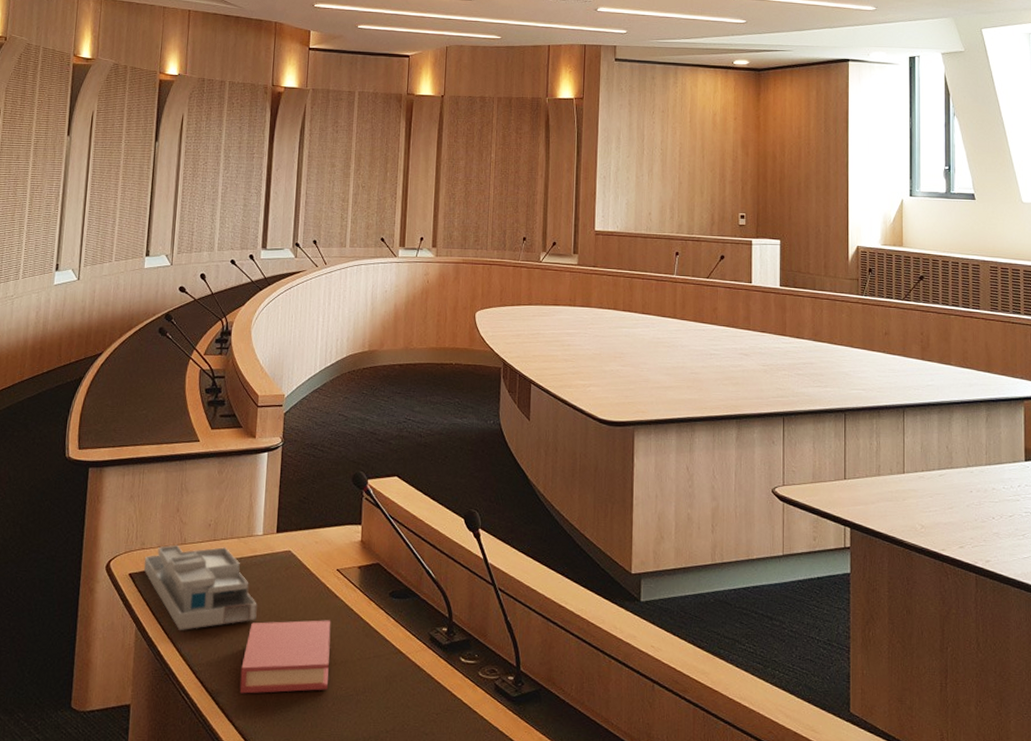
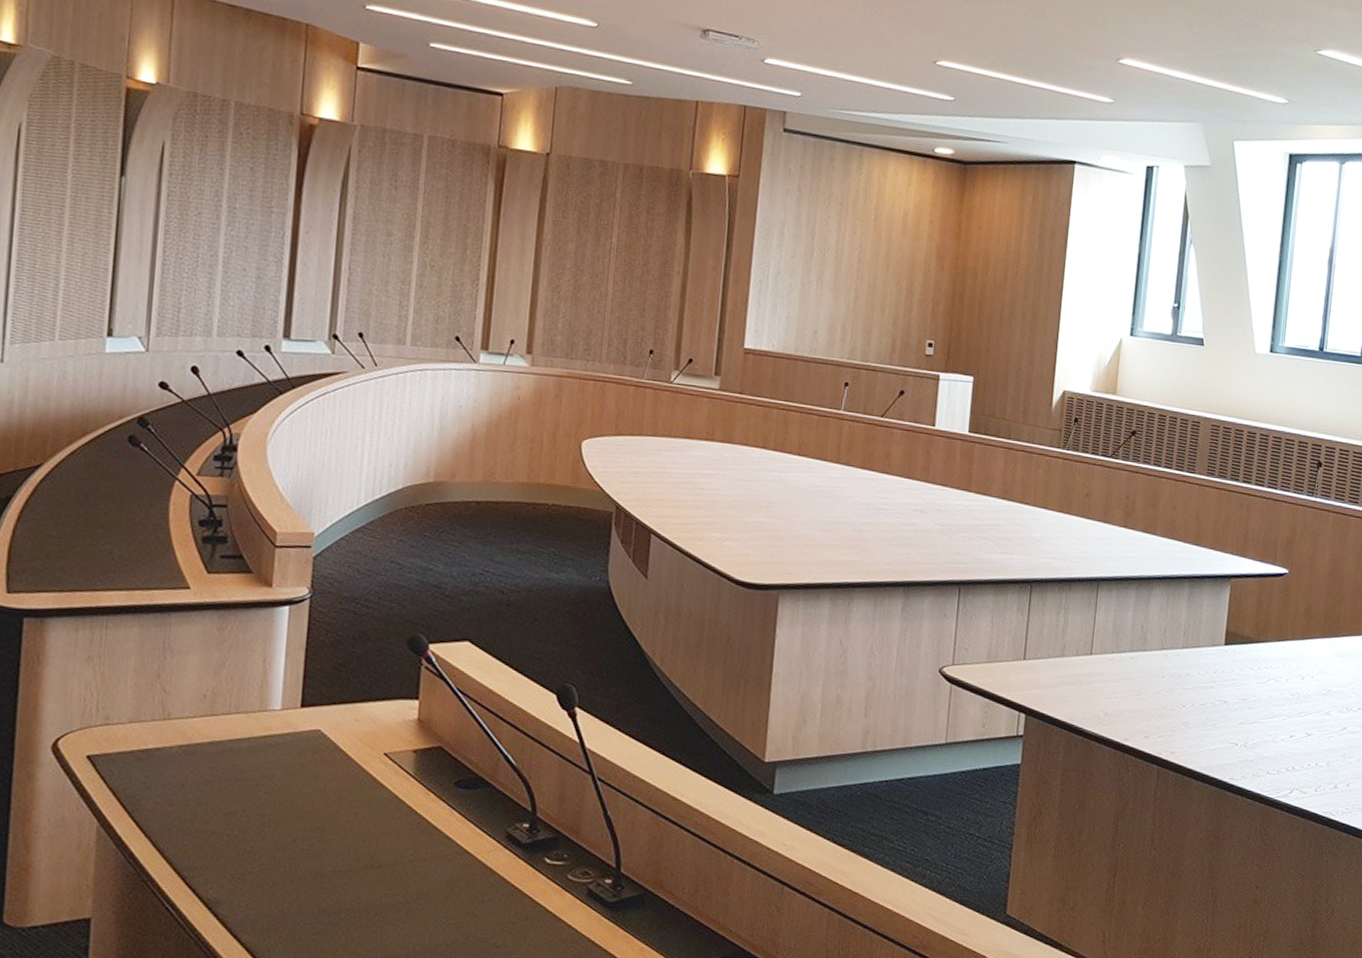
desk organizer: present [143,544,257,630] -> none [108,719,273,827]
book: present [239,620,331,694] -> none [247,814,375,903]

